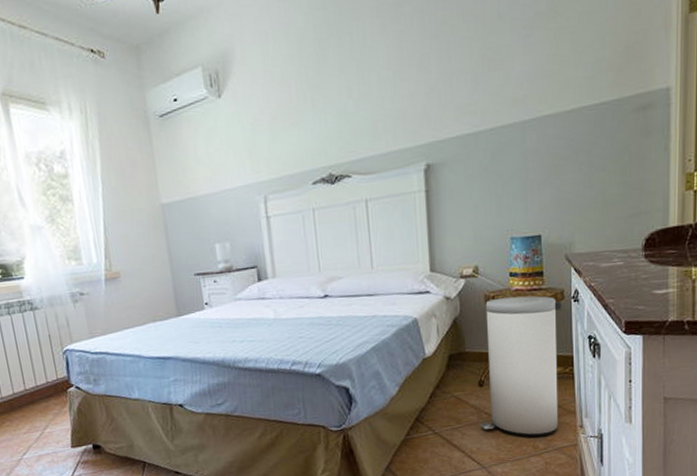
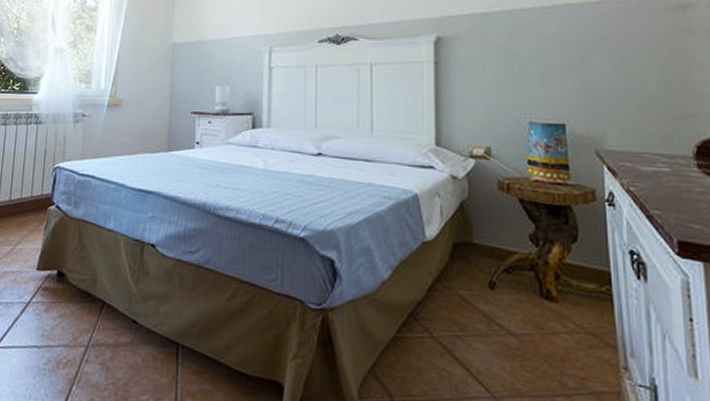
pedal bin: present [479,295,562,438] -> none [489,187,595,373]

